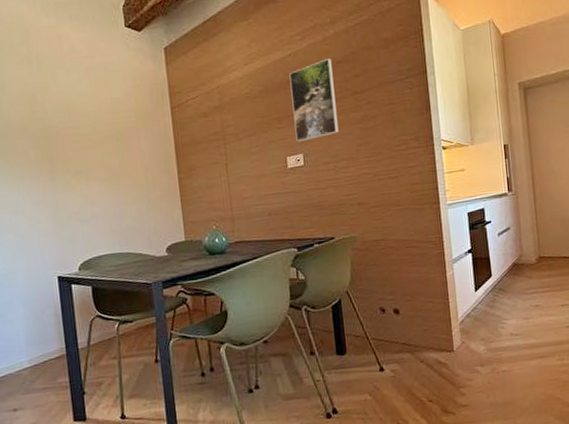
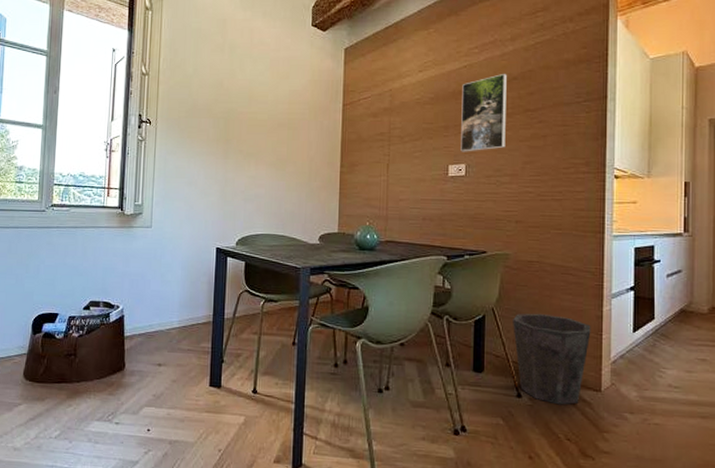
waste bin: none [367,288,439,371] -> present [513,313,591,405]

